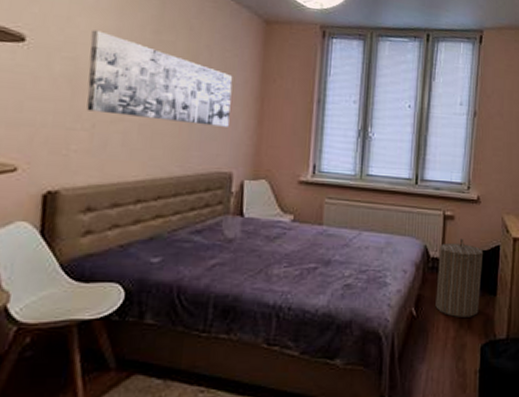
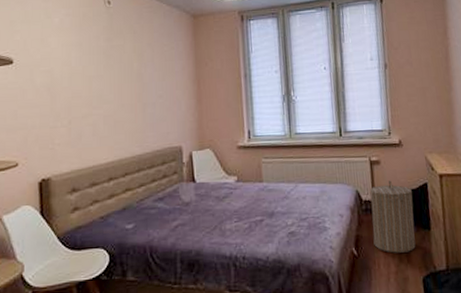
wall art: present [86,30,233,127] -> none [60,46,174,111]

